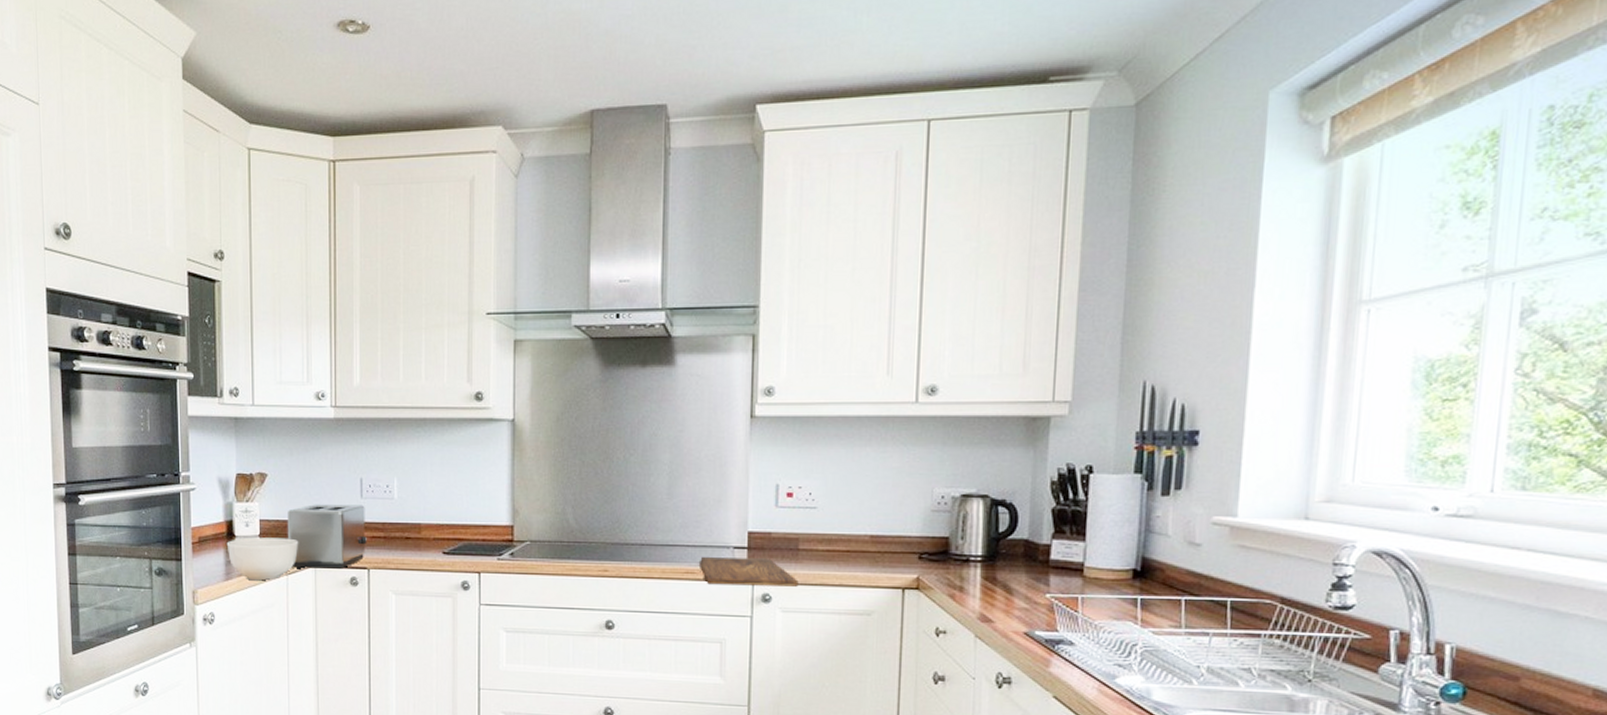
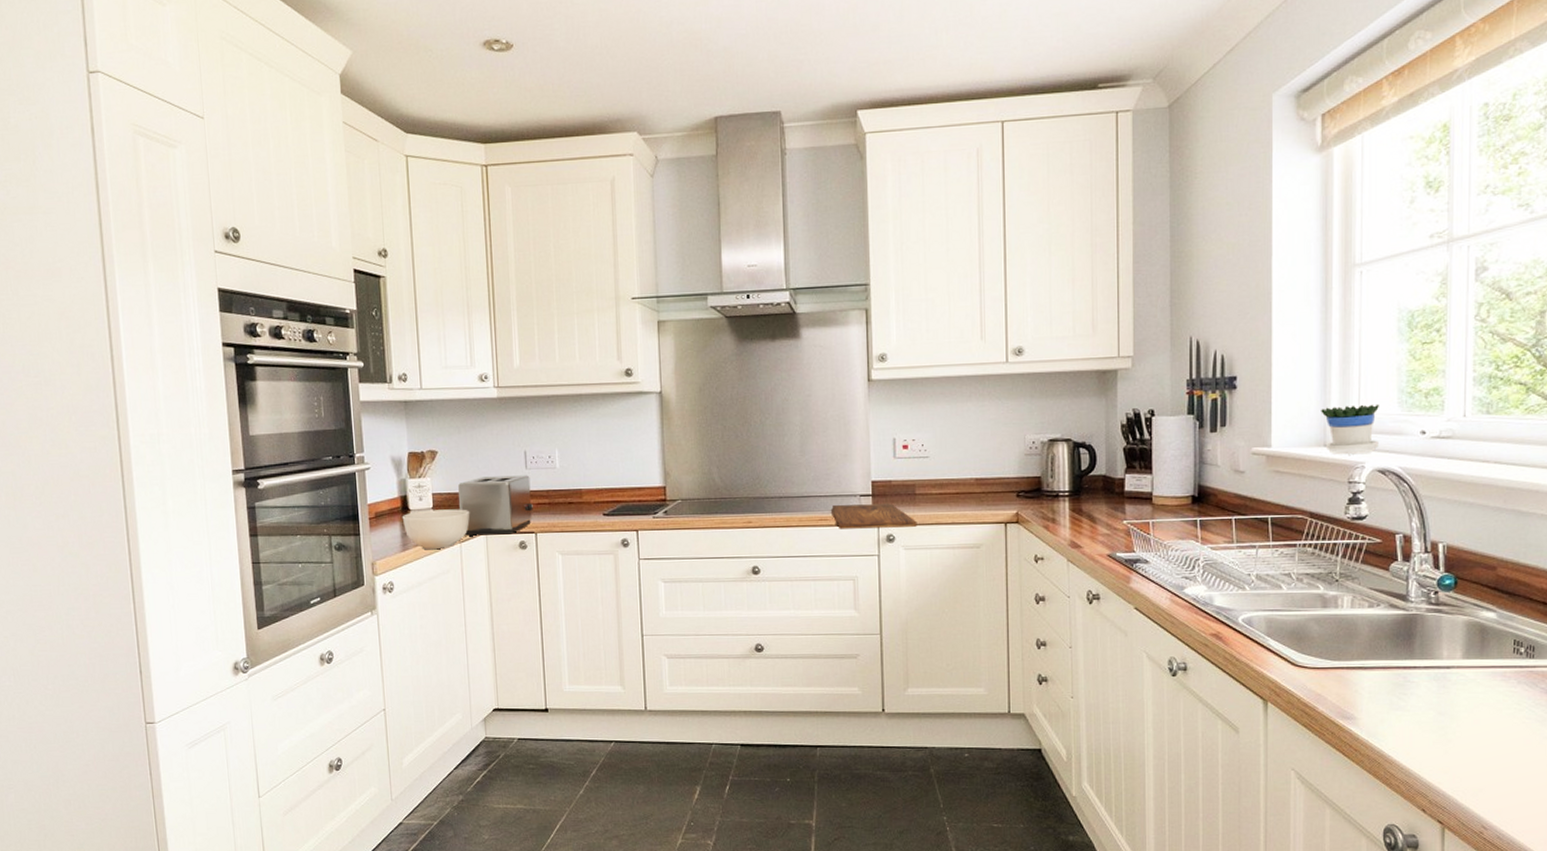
flowerpot: none [1304,471,1380,531] -> present [1321,403,1379,455]

